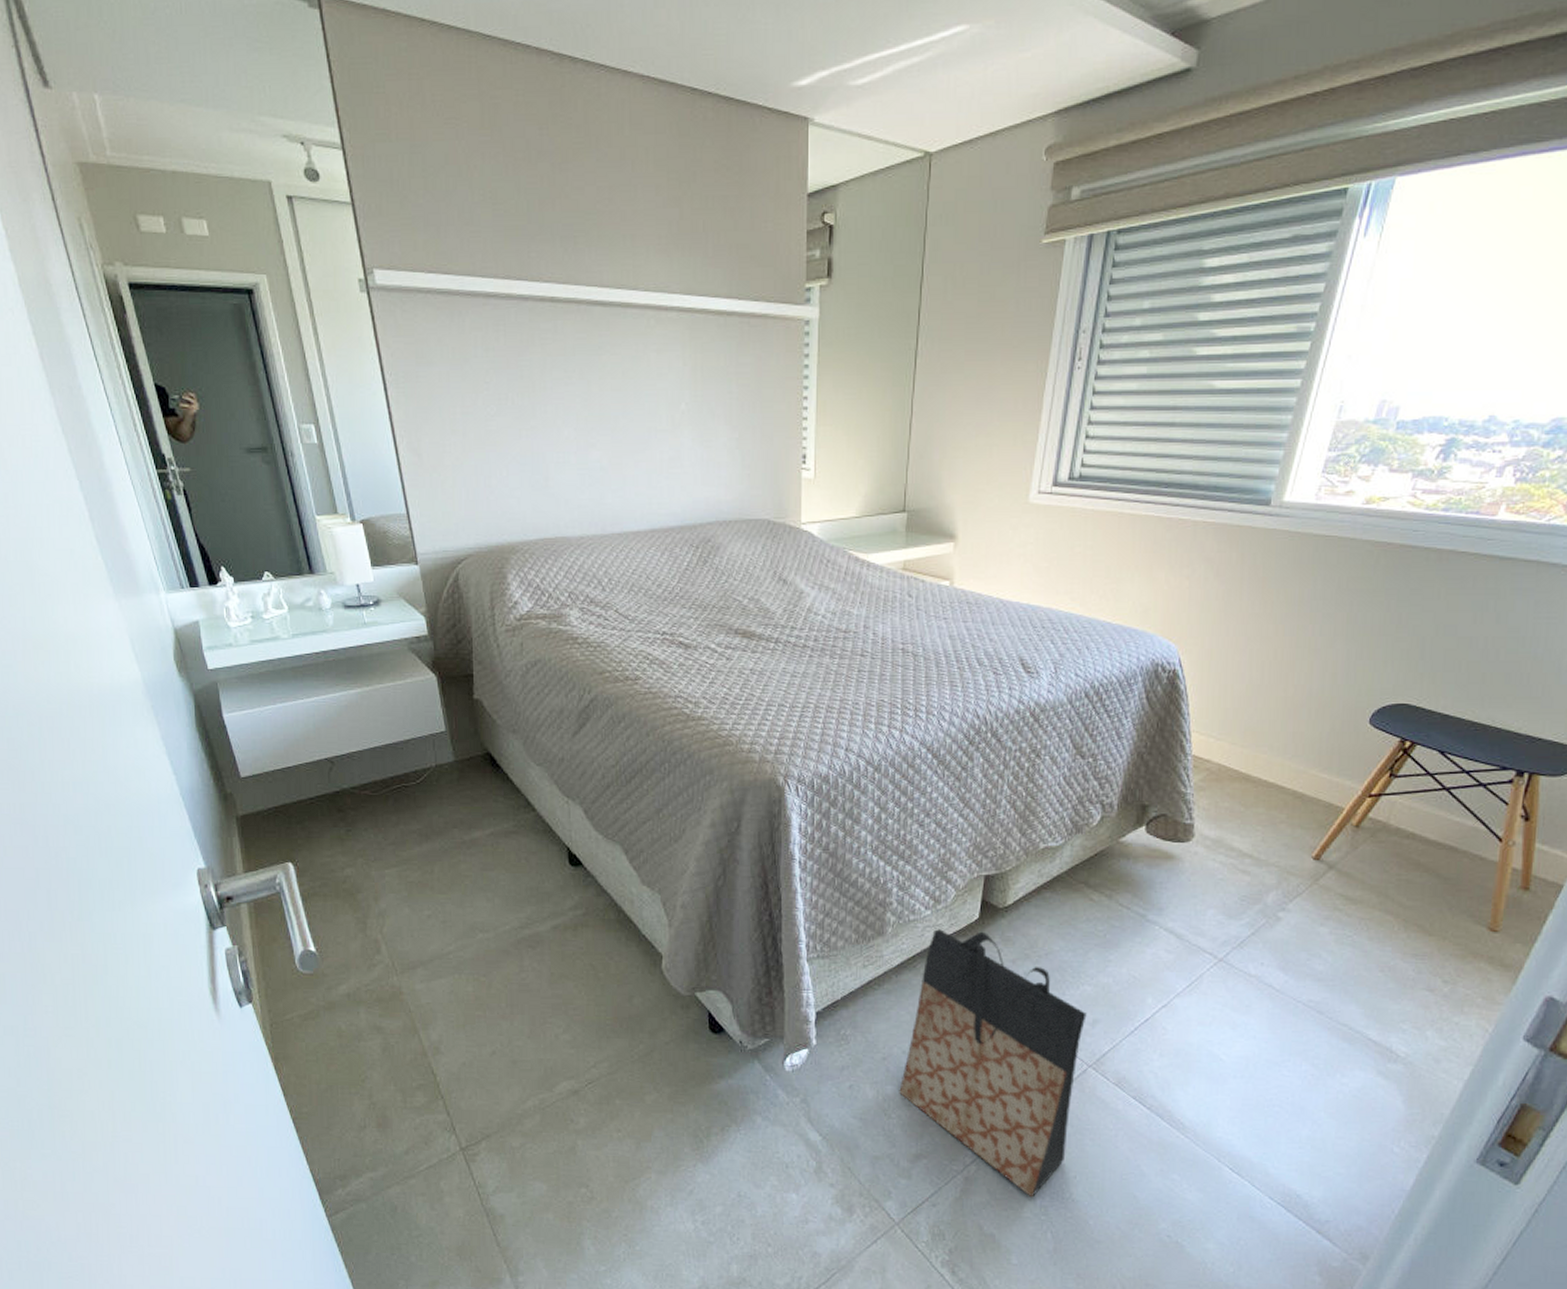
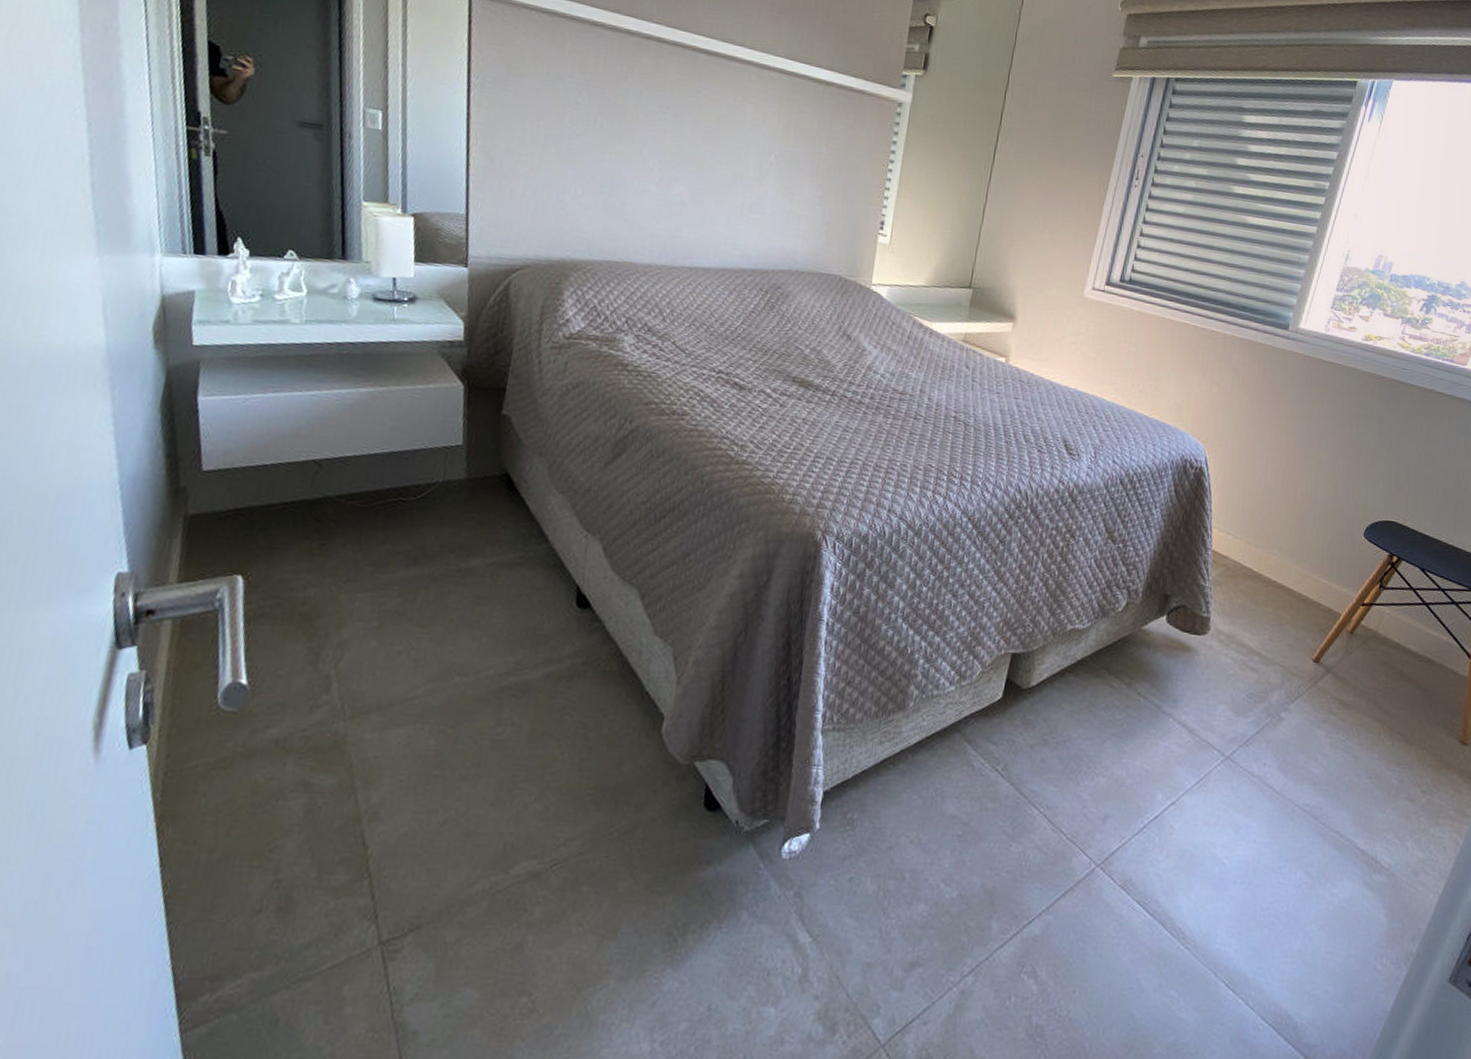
bag: present [899,928,1087,1198] -> none [901,705,1099,1015]

